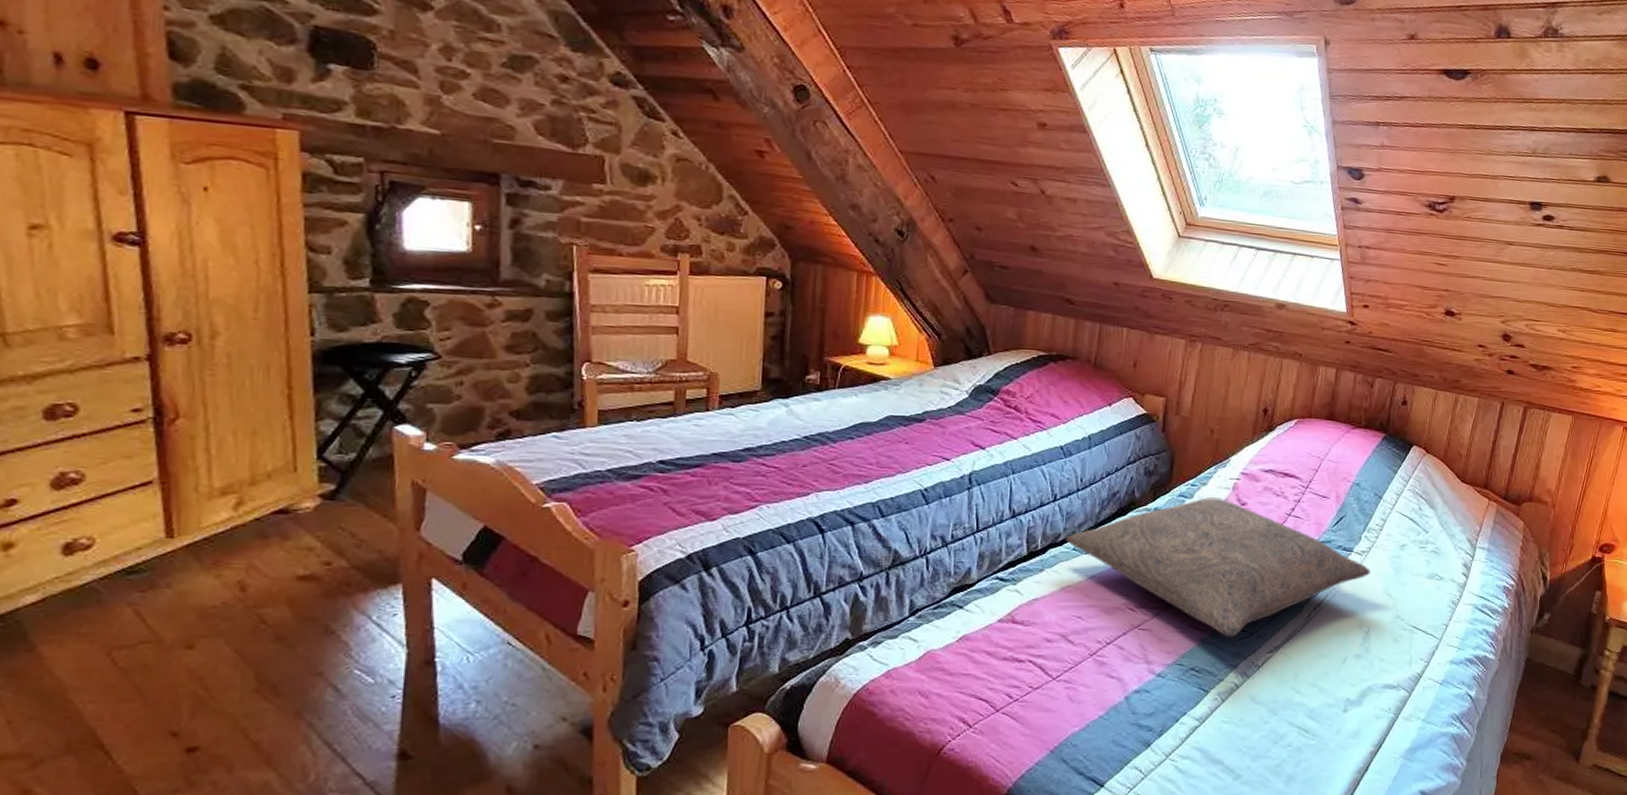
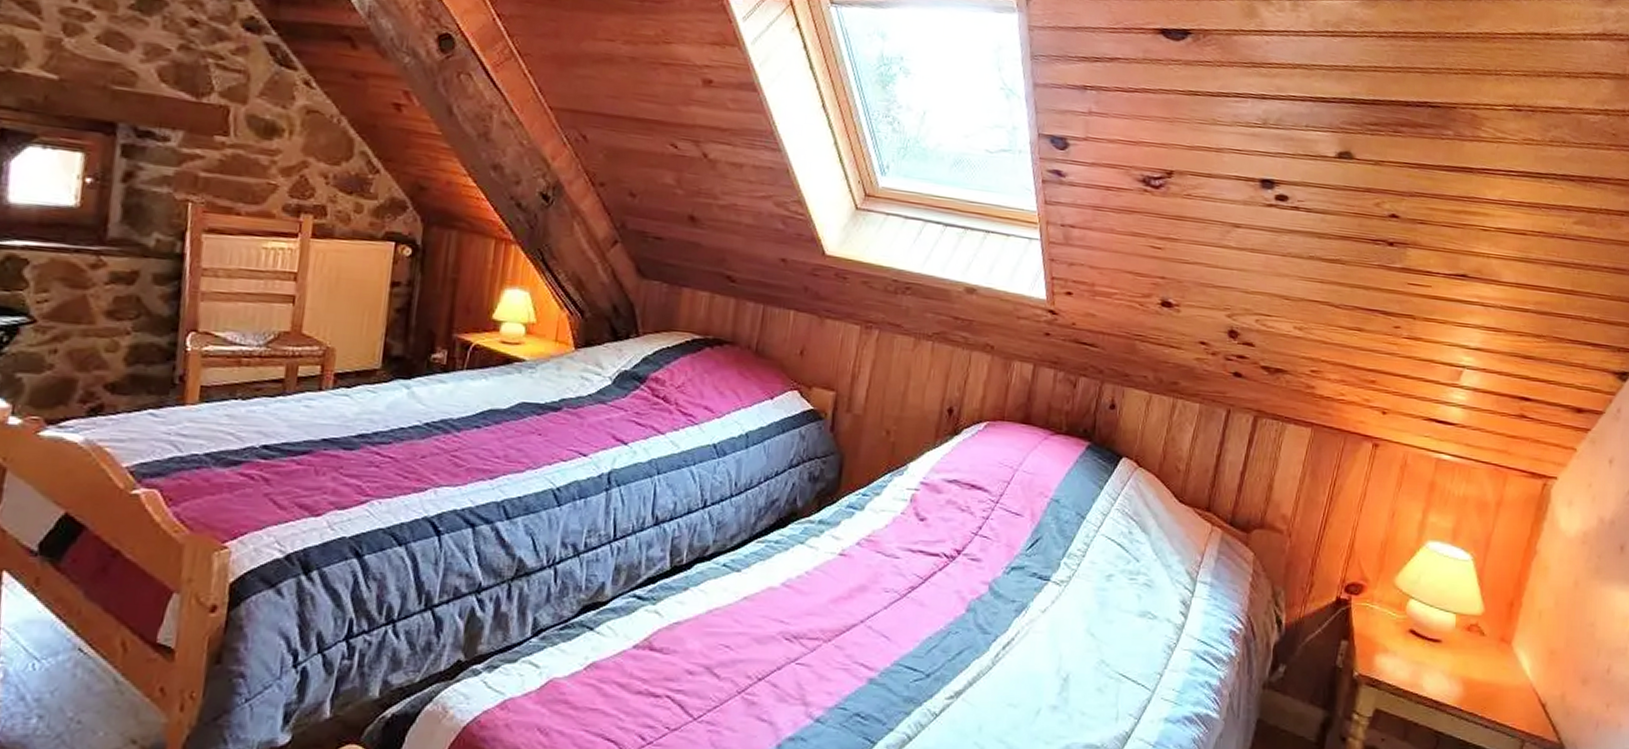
pillow: present [1065,497,1370,637] -> none [715,510,1070,678]

